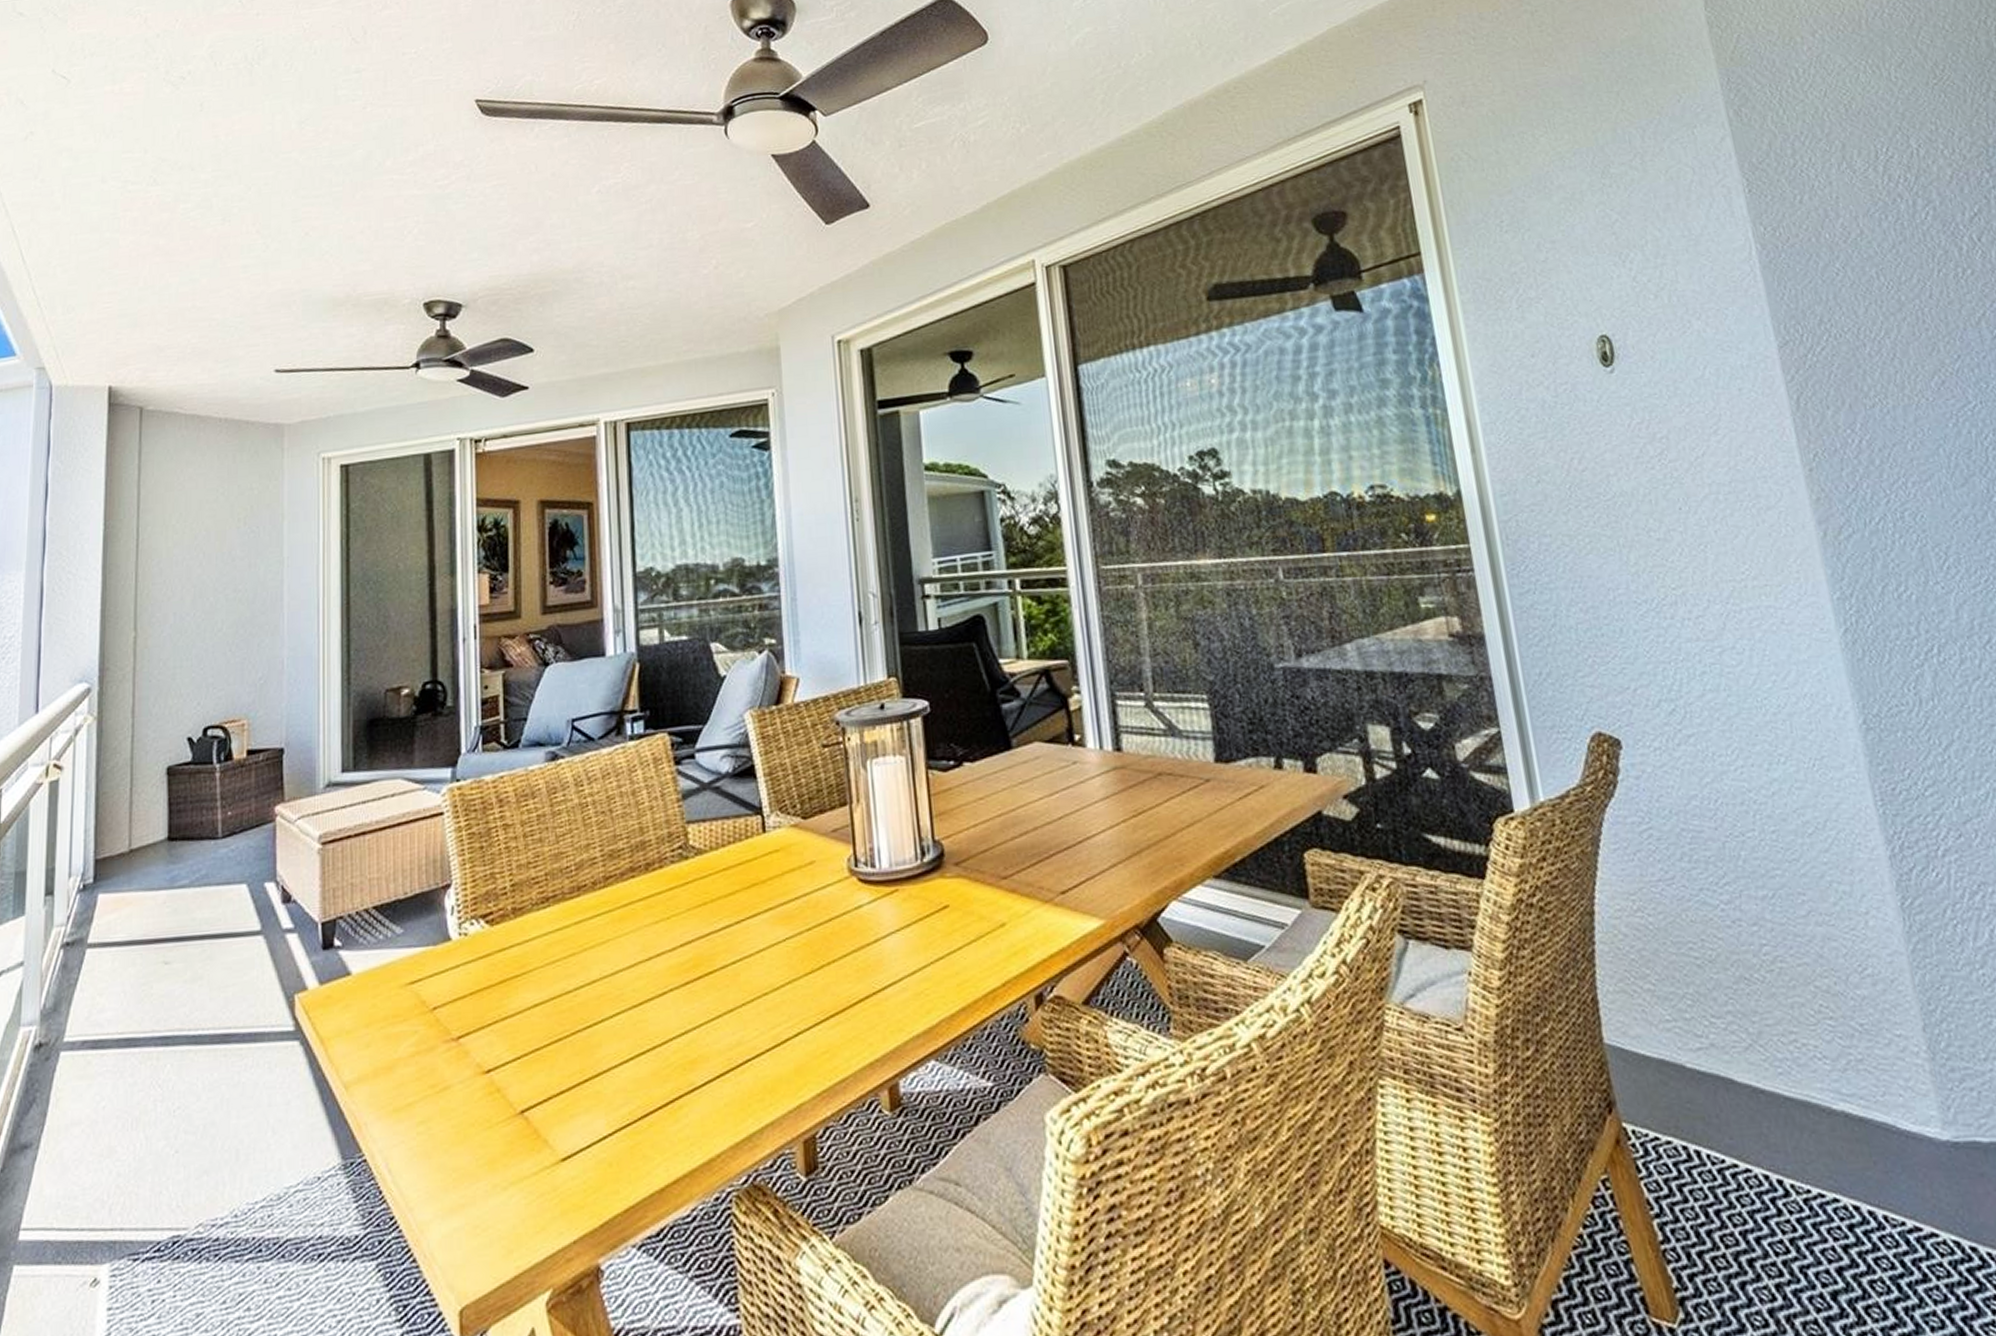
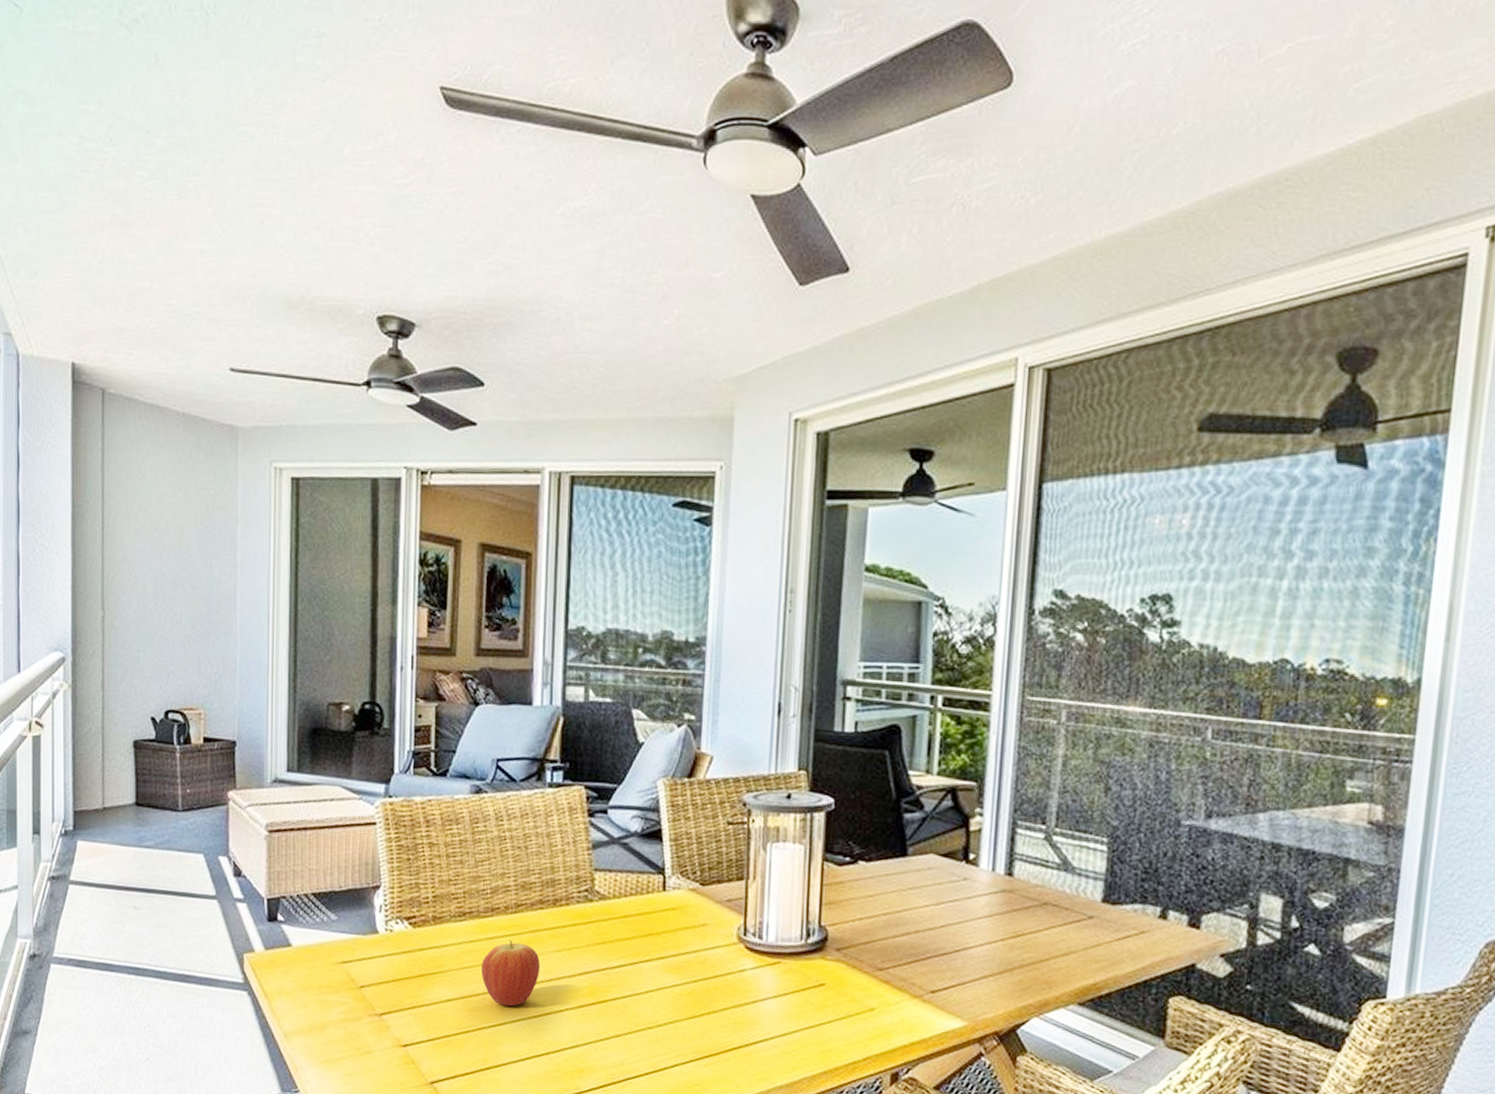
fruit: none [571,919,637,1000] -> present [481,939,540,1007]

